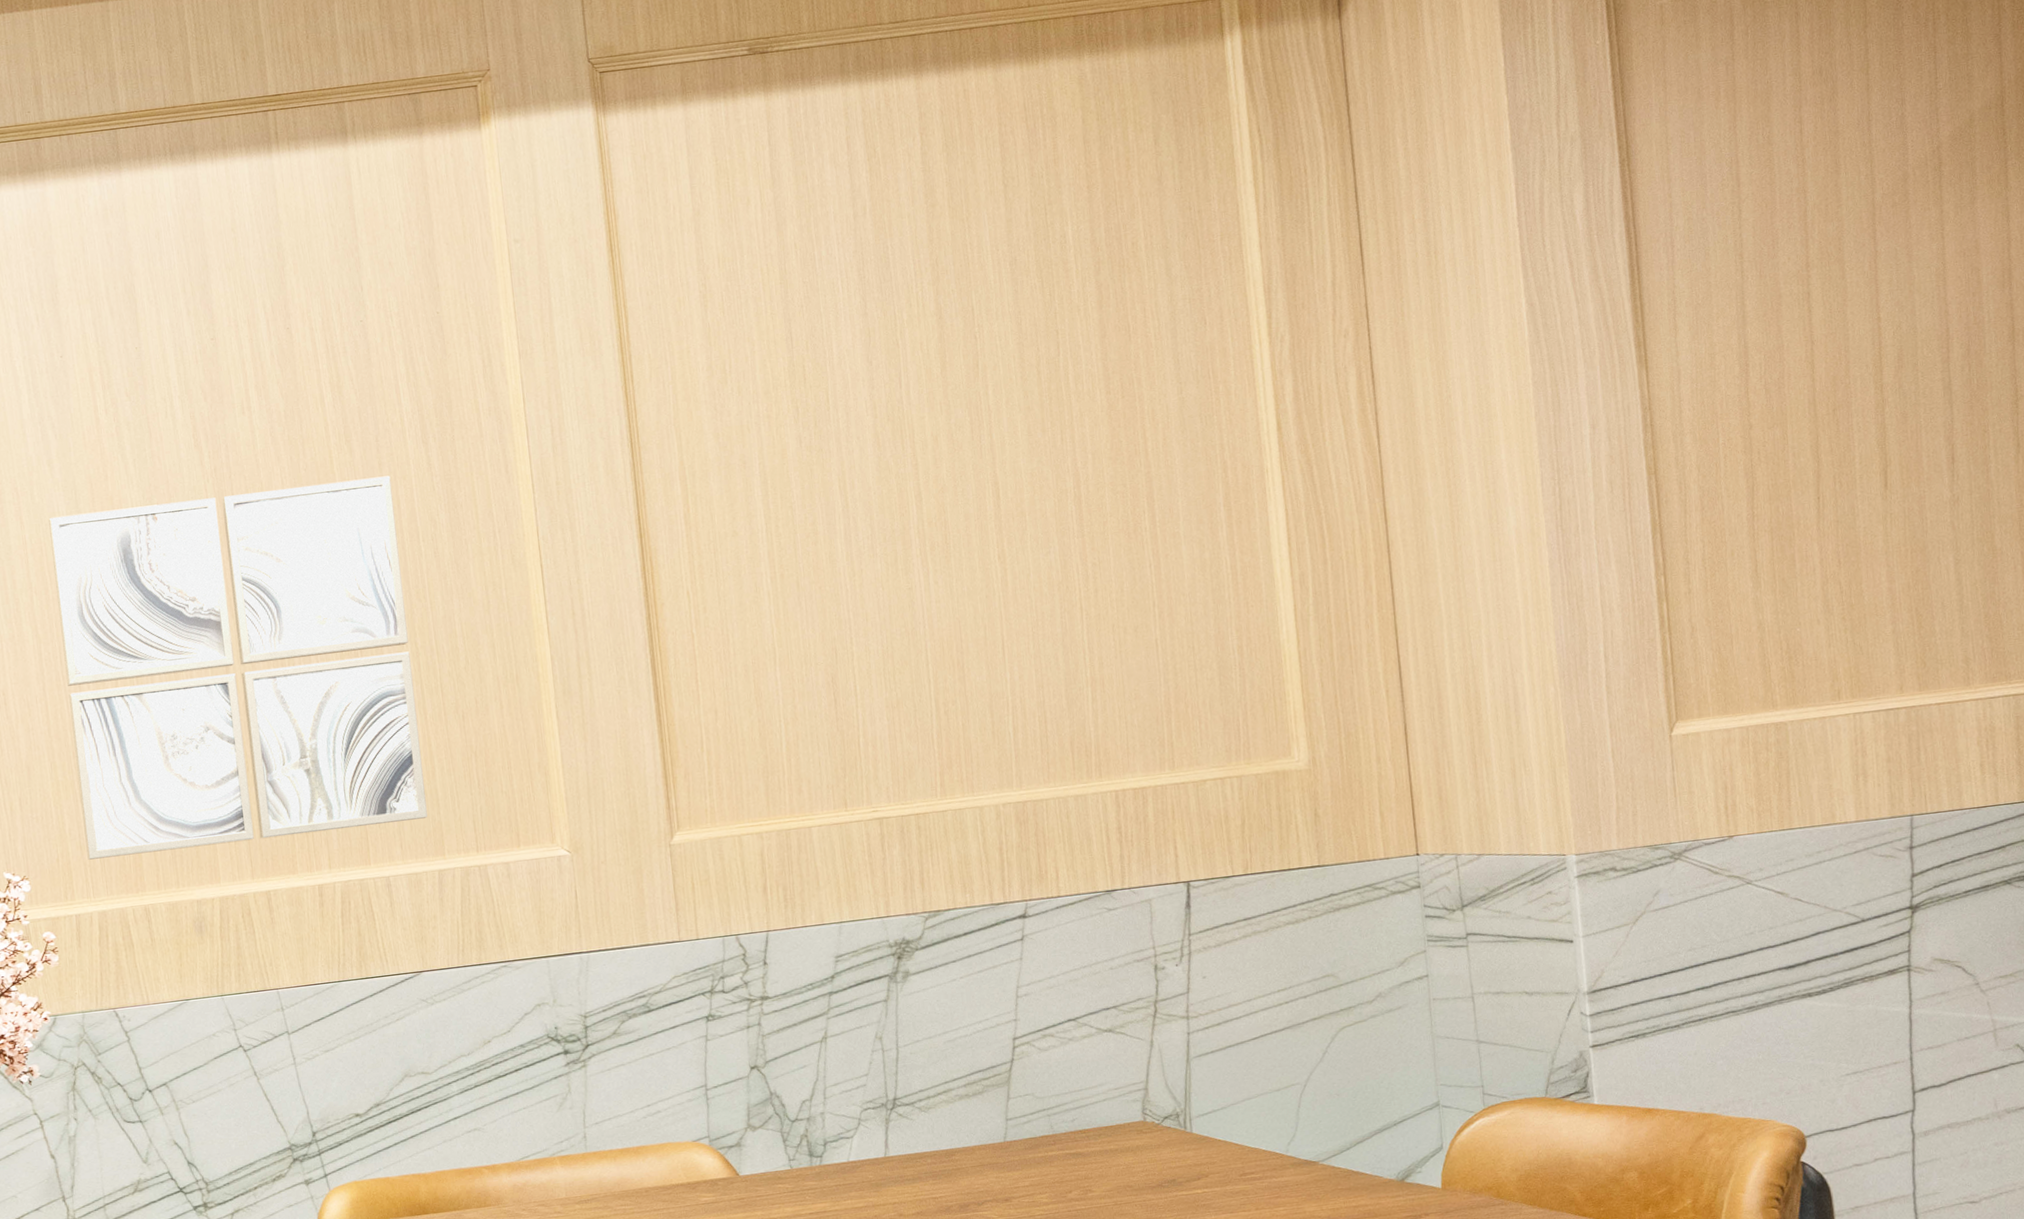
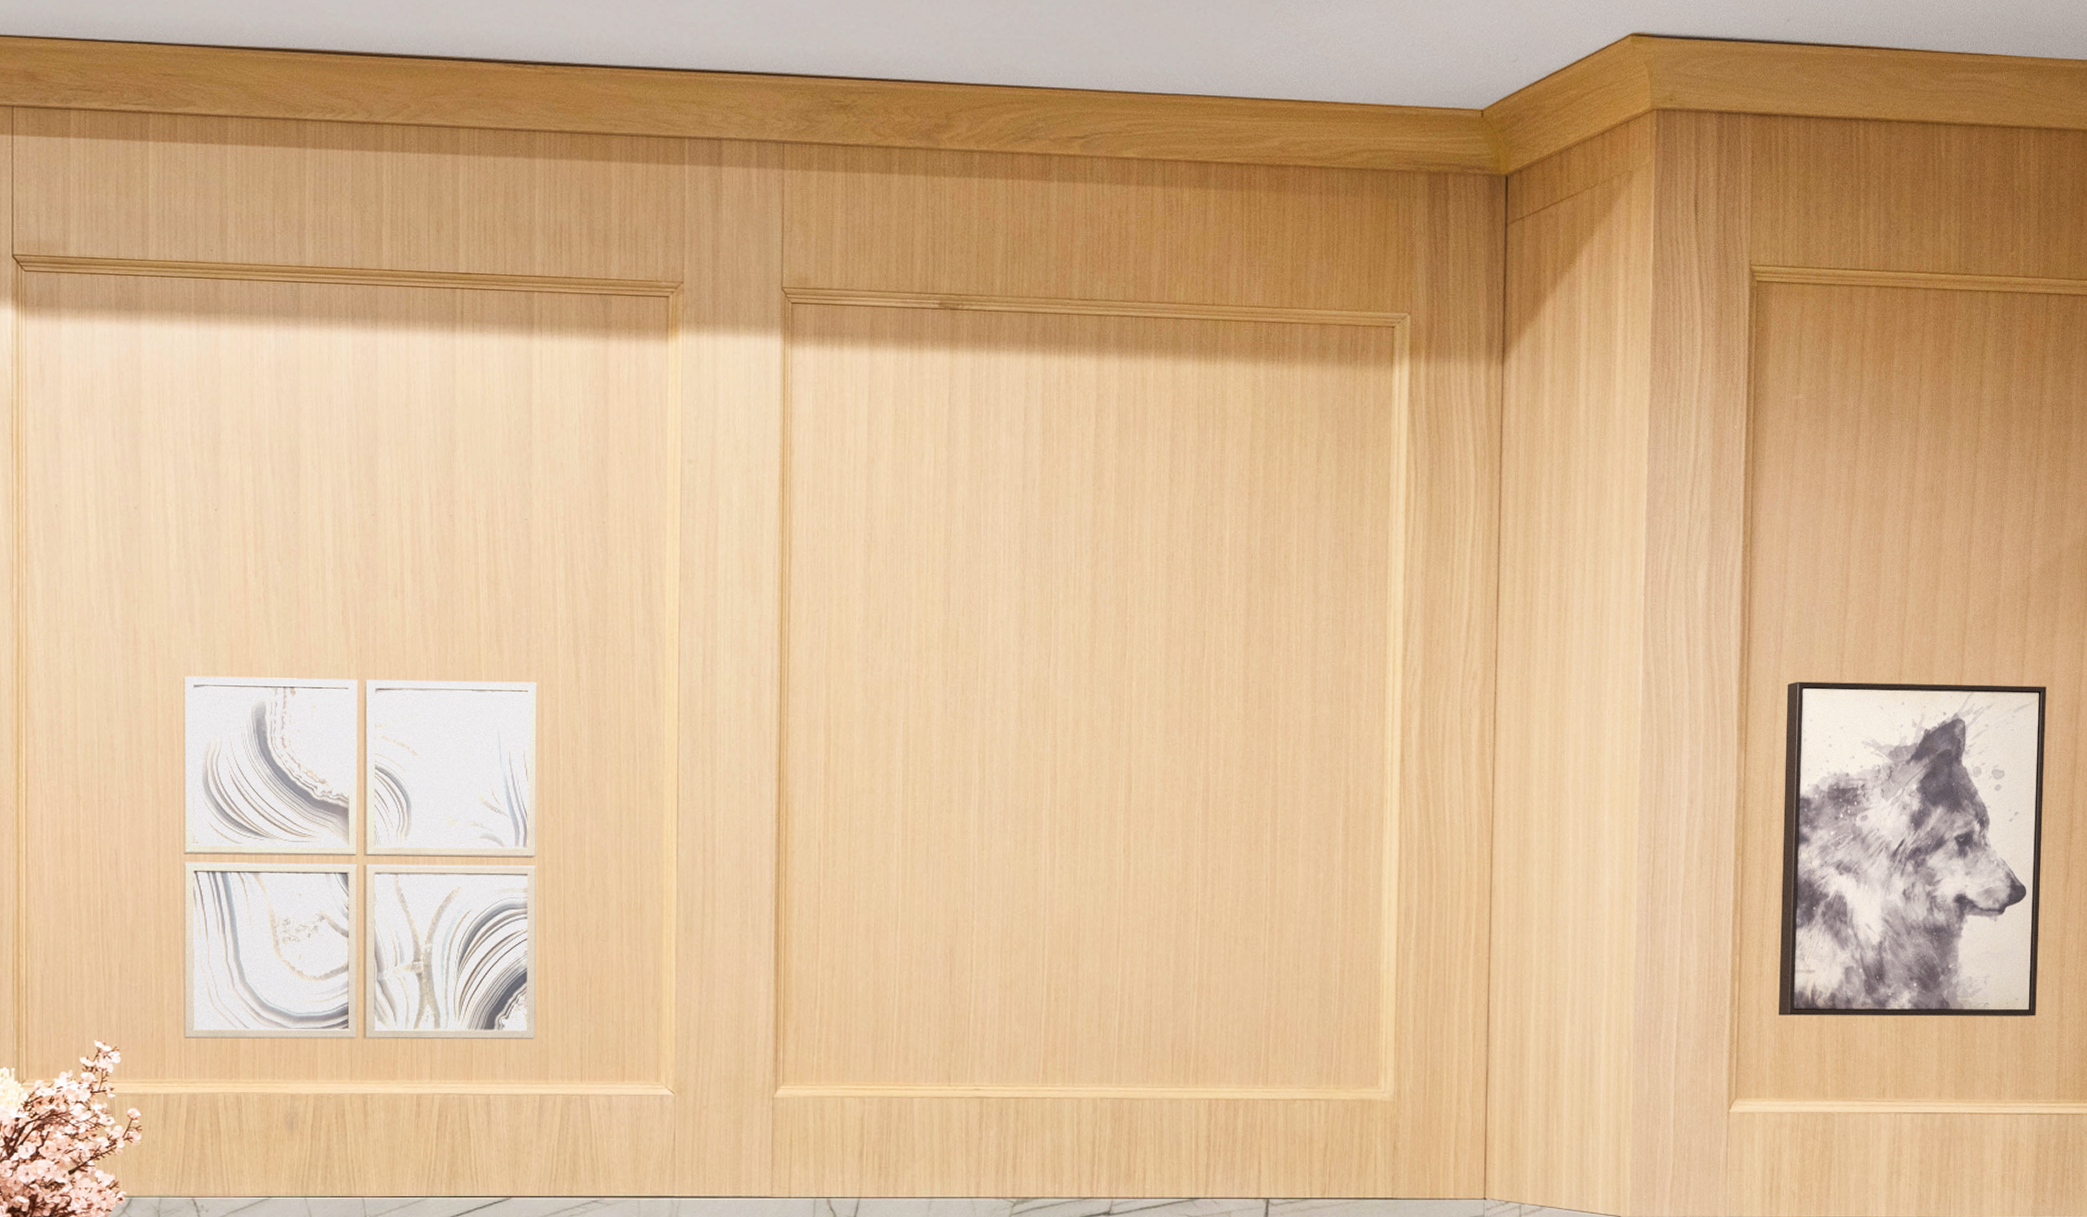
wall art: none [1684,255,1999,631] -> present [1779,681,2046,1017]

